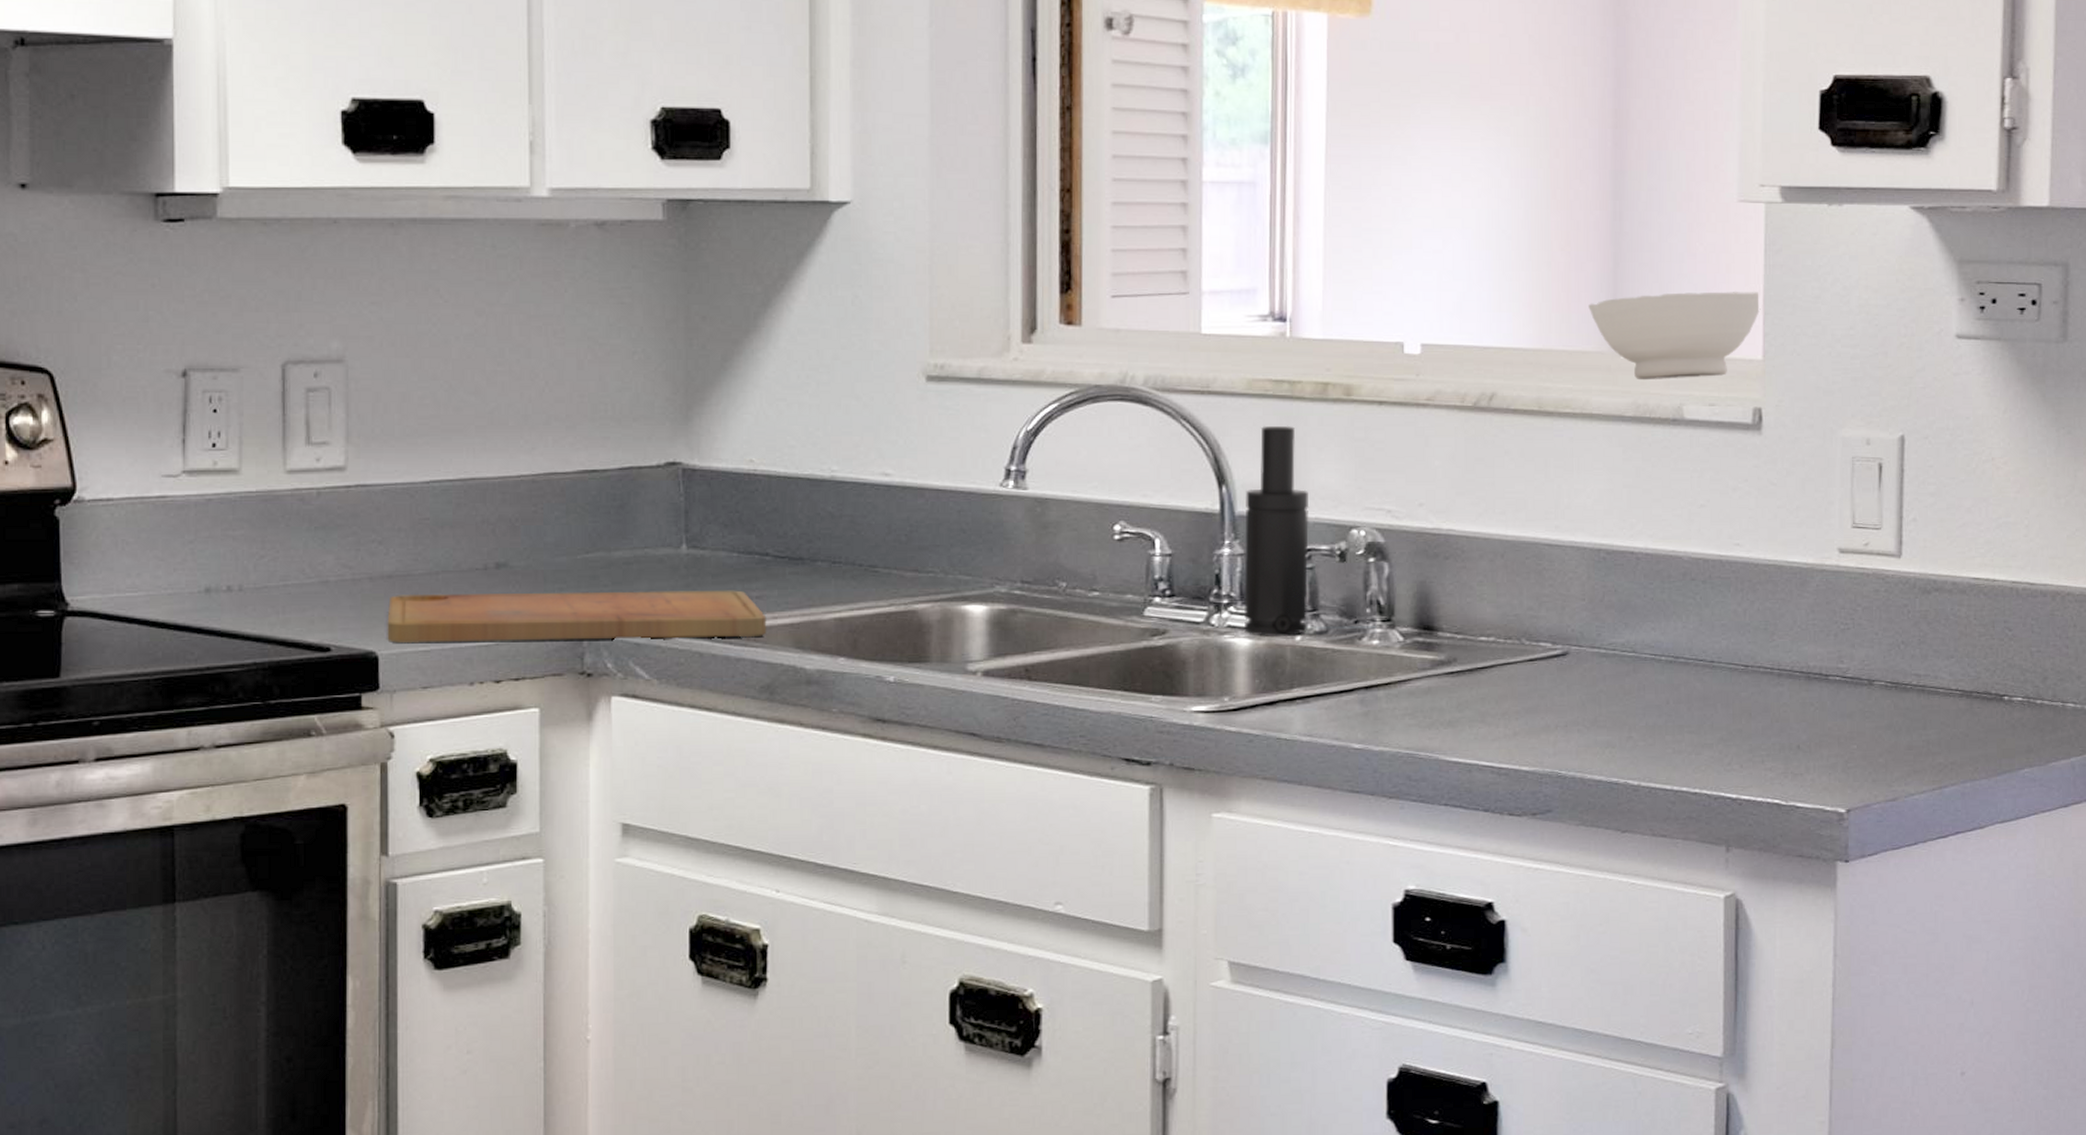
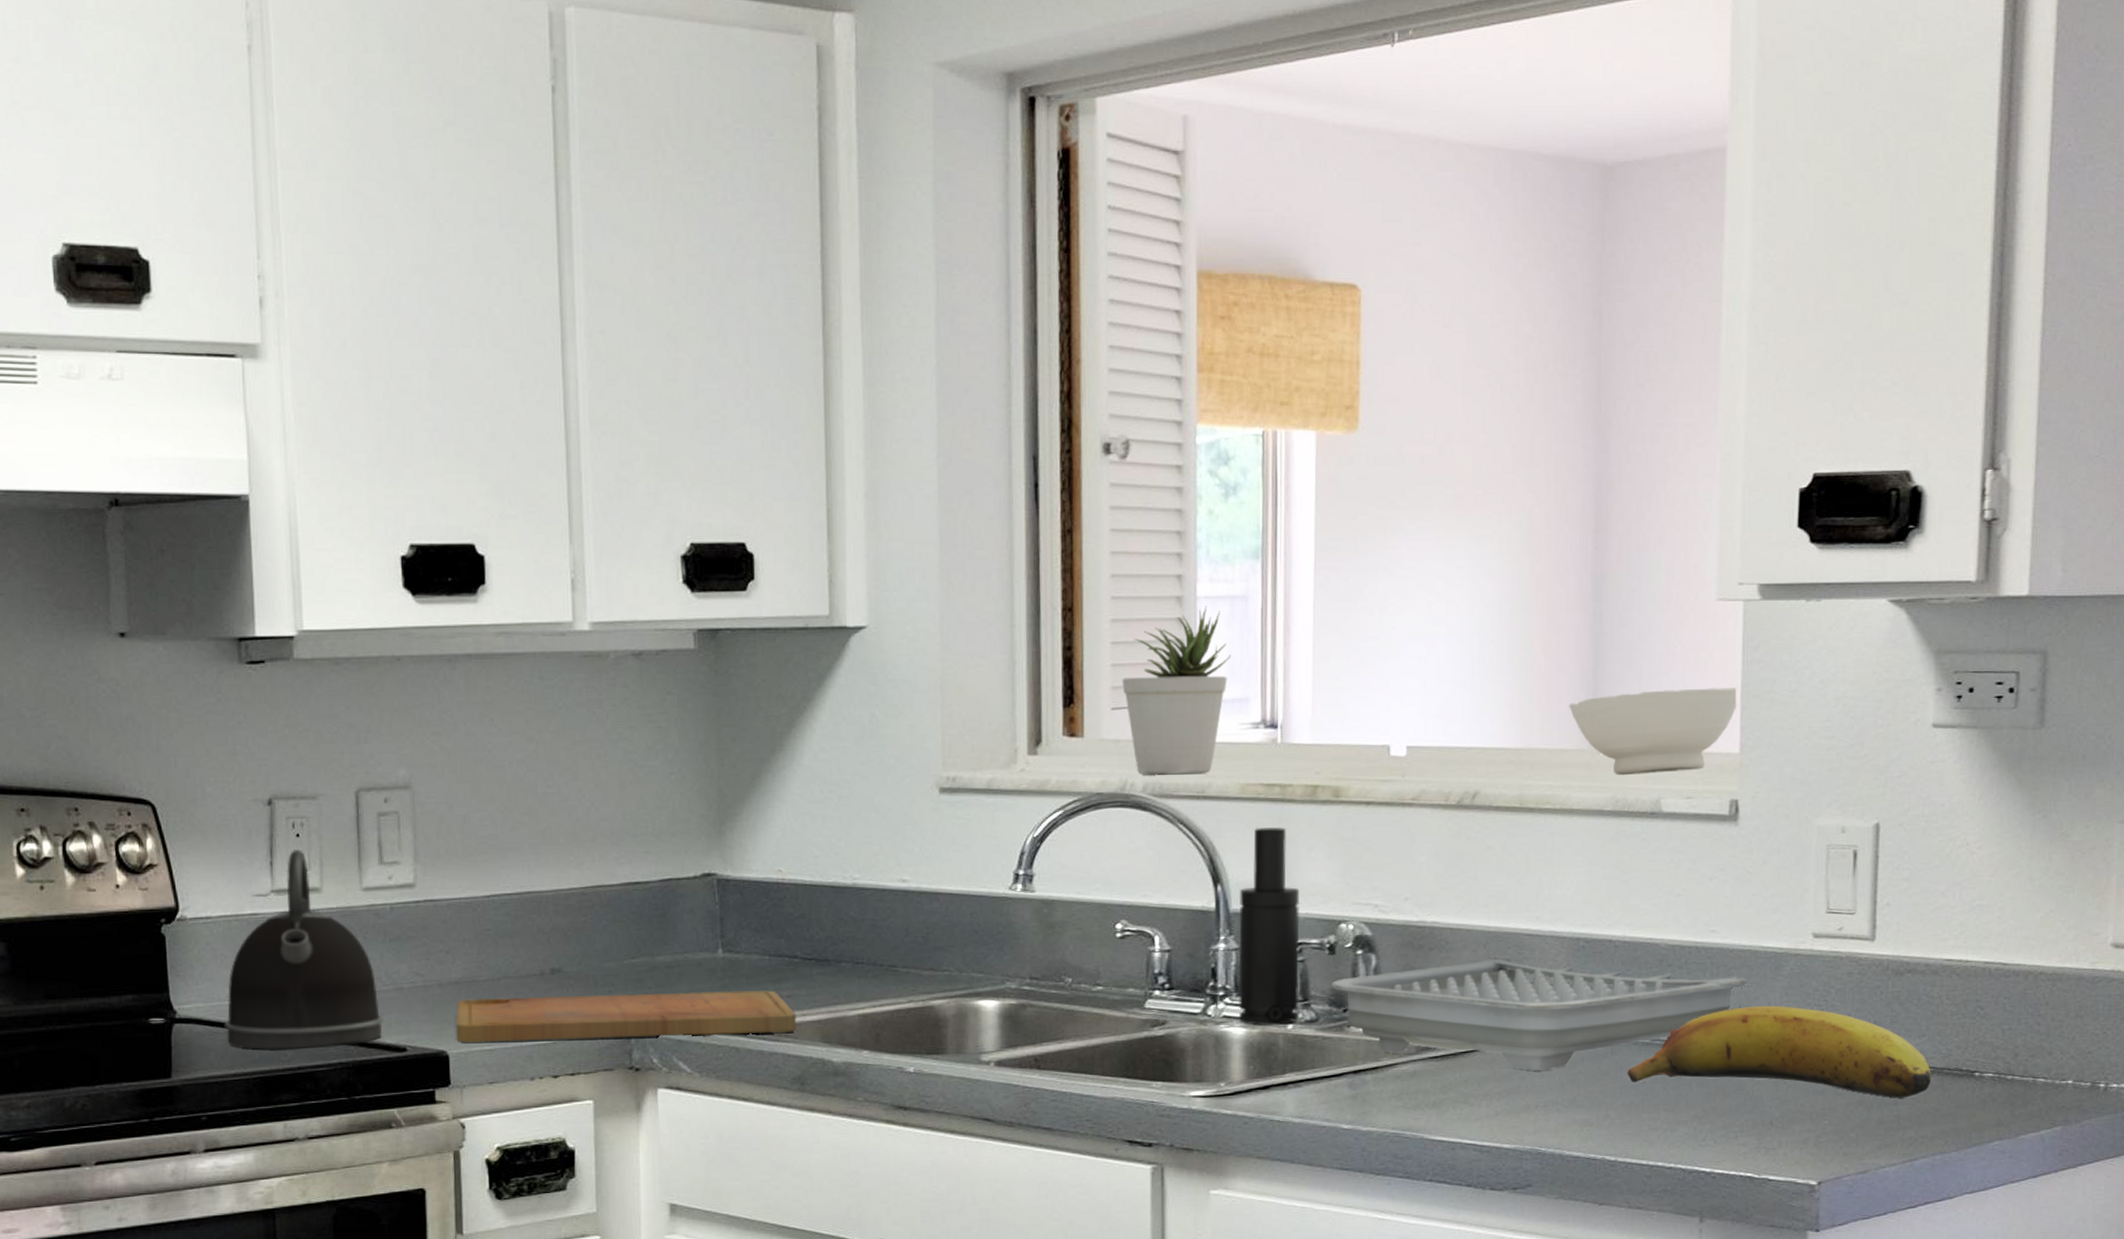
kettle: none [123,425,306,648] -> present [224,848,384,1050]
potted plant: none [1123,191,1239,369] -> present [1122,606,1232,776]
dish rack: none [1342,567,1774,688] -> present [1332,956,1748,1071]
fruit: none [1650,623,1960,722] -> present [1627,1005,1931,1098]

